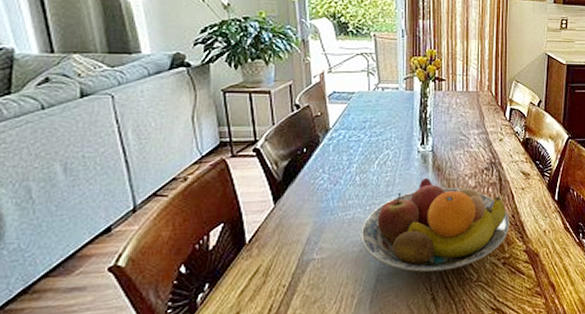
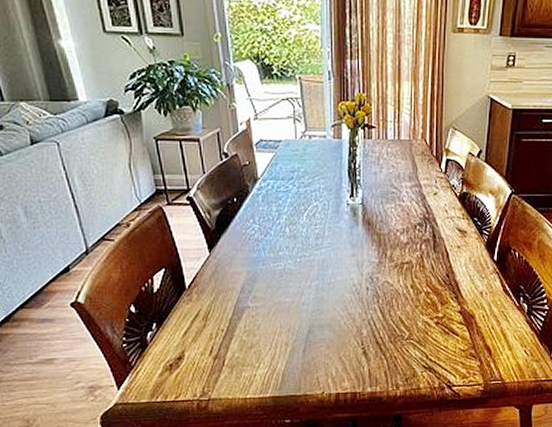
fruit bowl: present [360,177,510,272] -> none [292,231,444,327]

